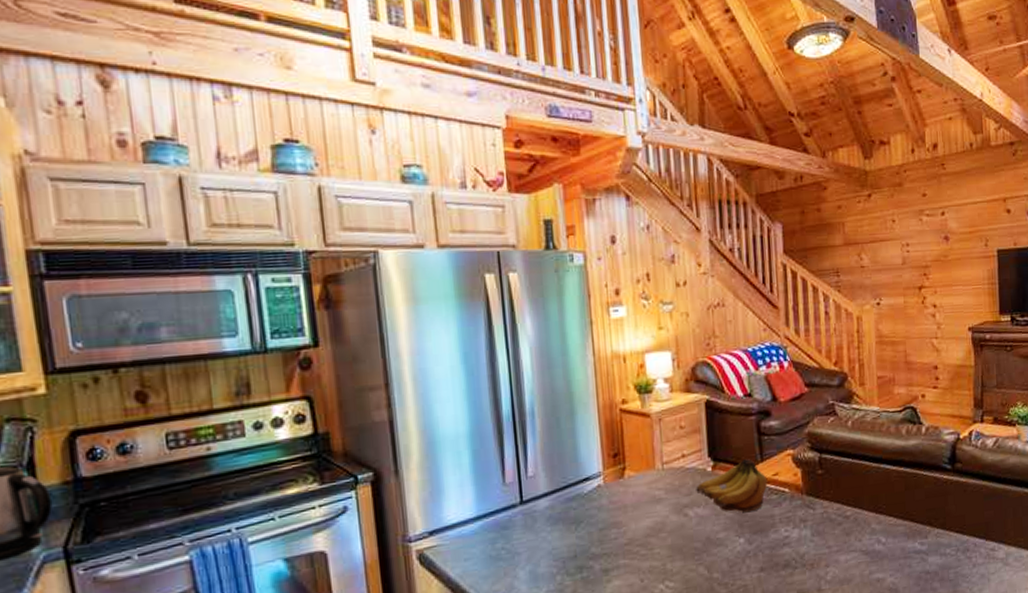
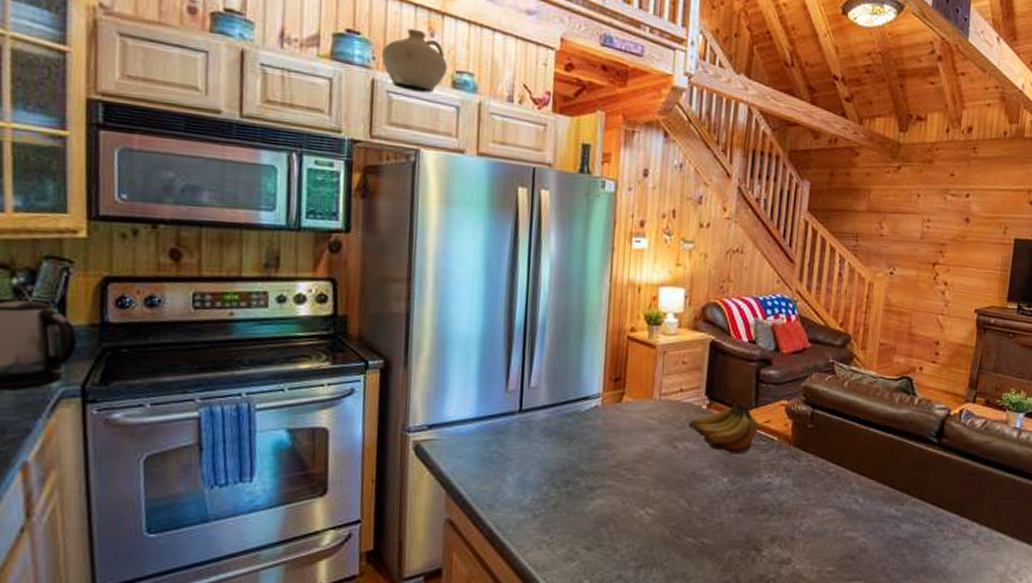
ceramic jug: none [325,128,395,193] -> present [382,28,448,94]

